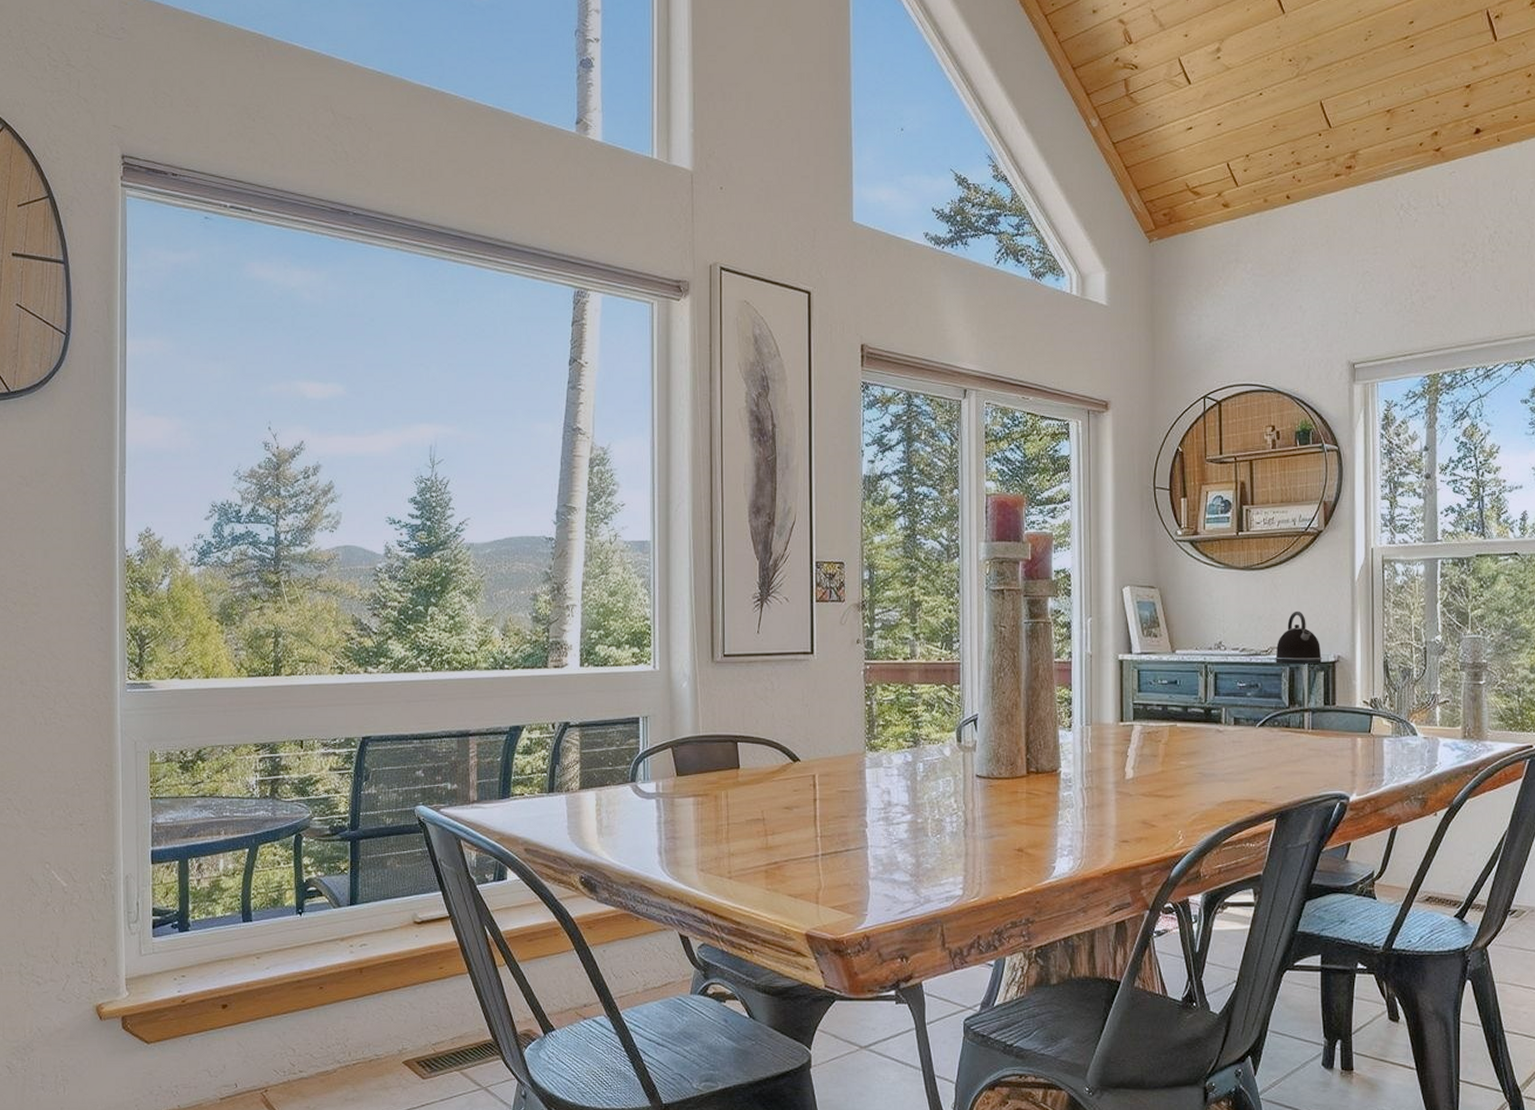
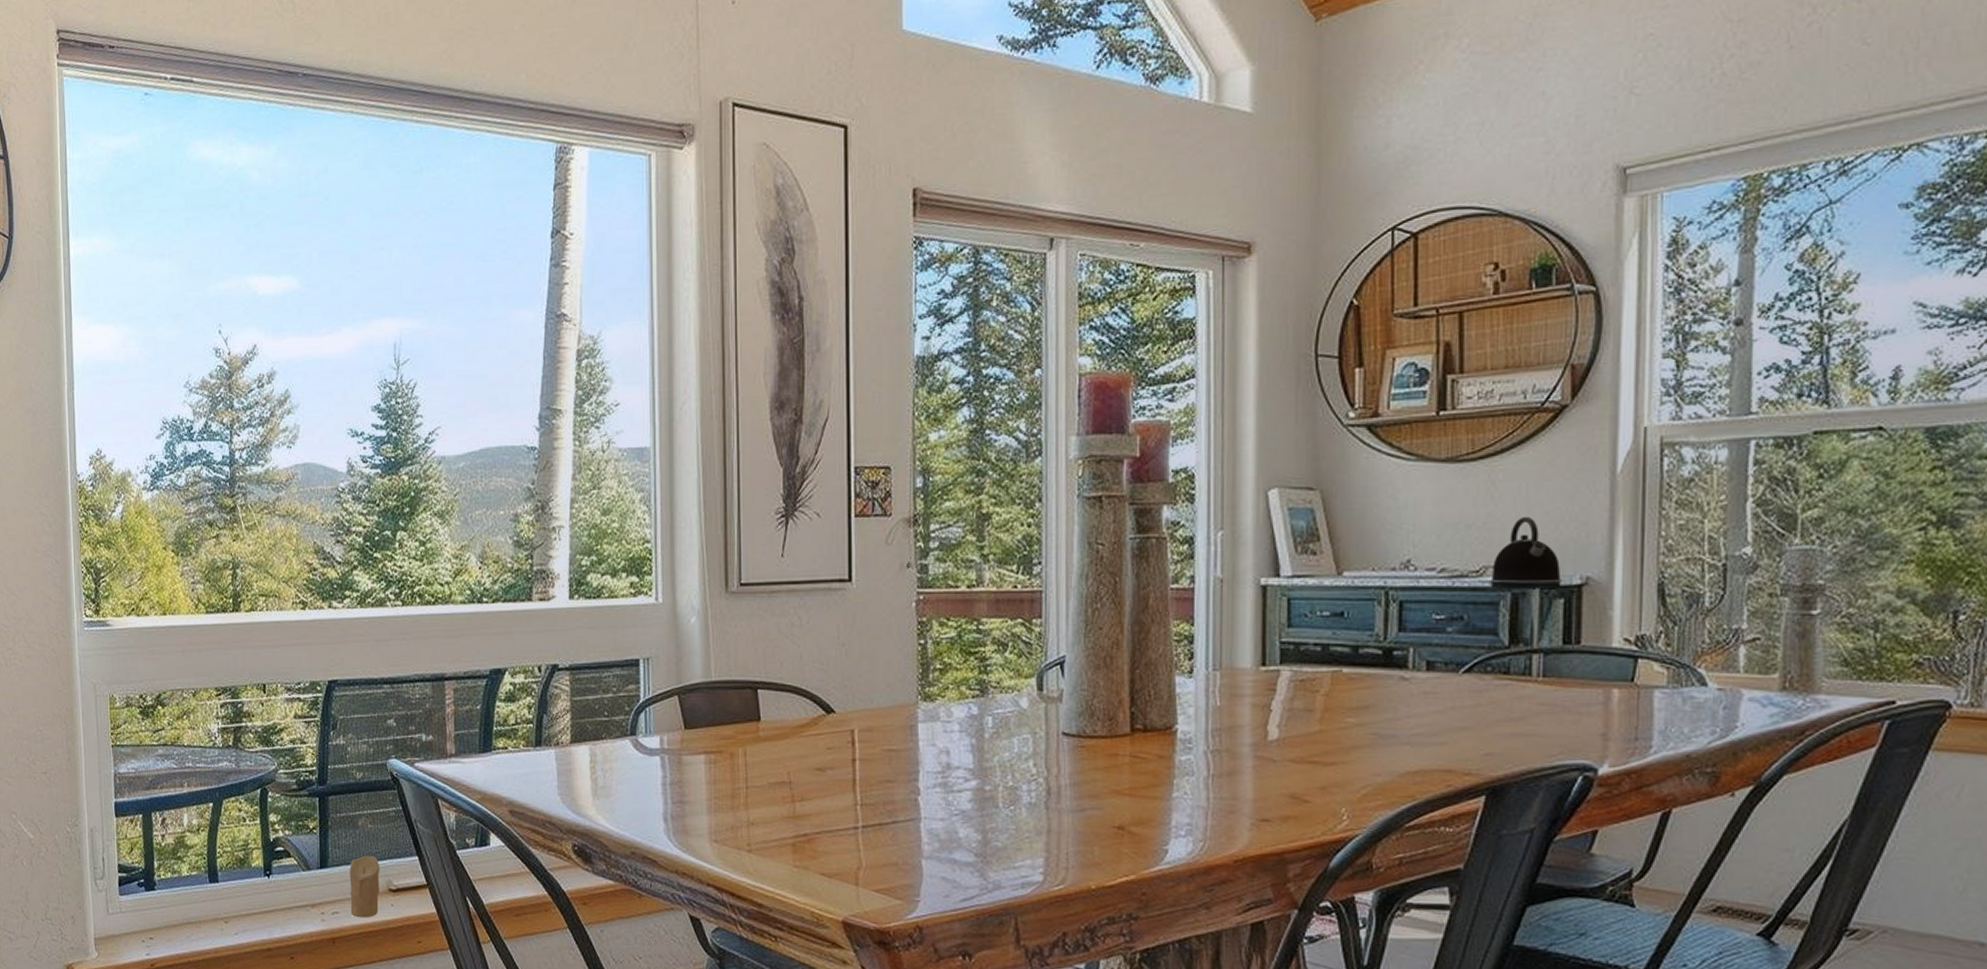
candle: none [378,892,406,949] -> present [349,855,380,919]

